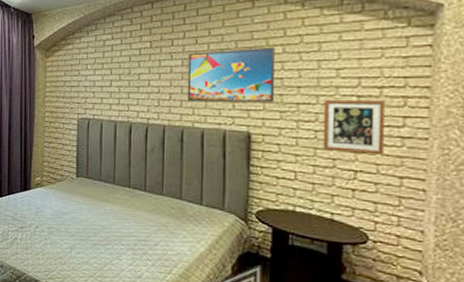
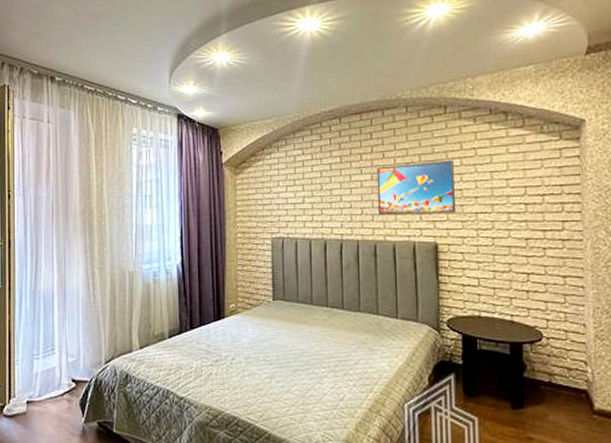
picture frame: present [322,99,386,155] -> none [498,206,550,257]

